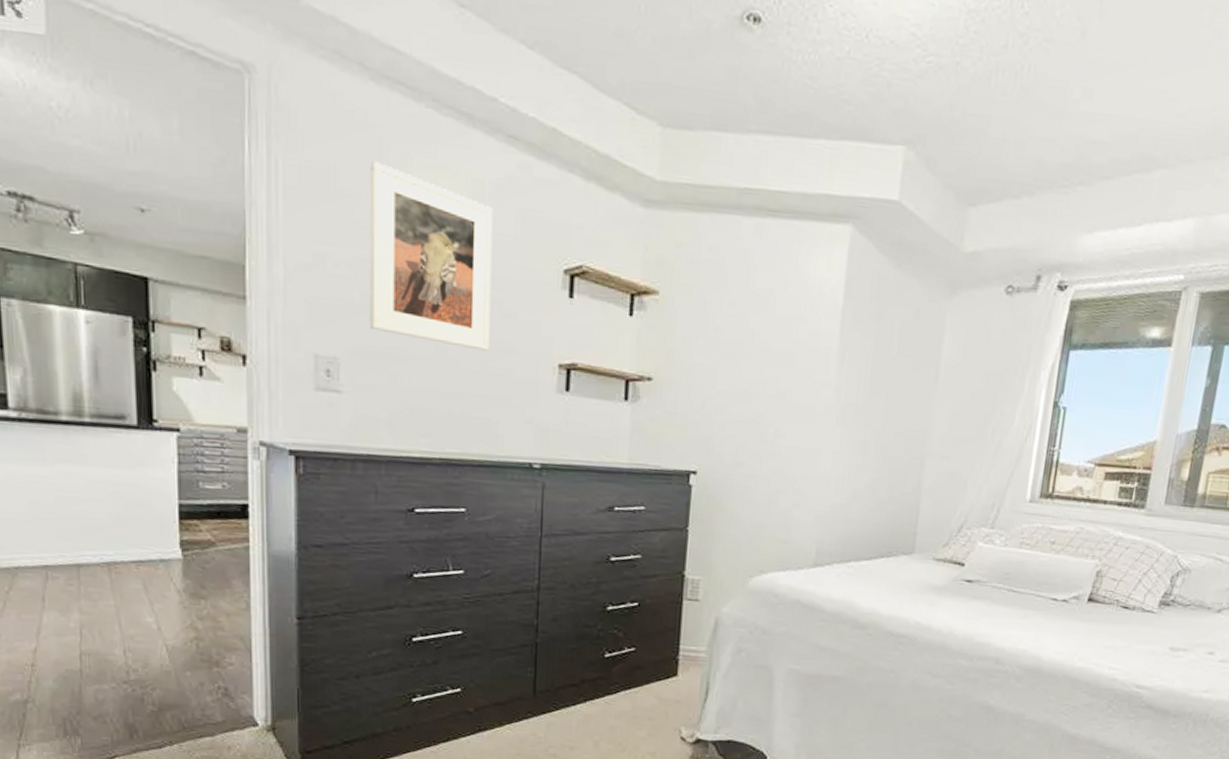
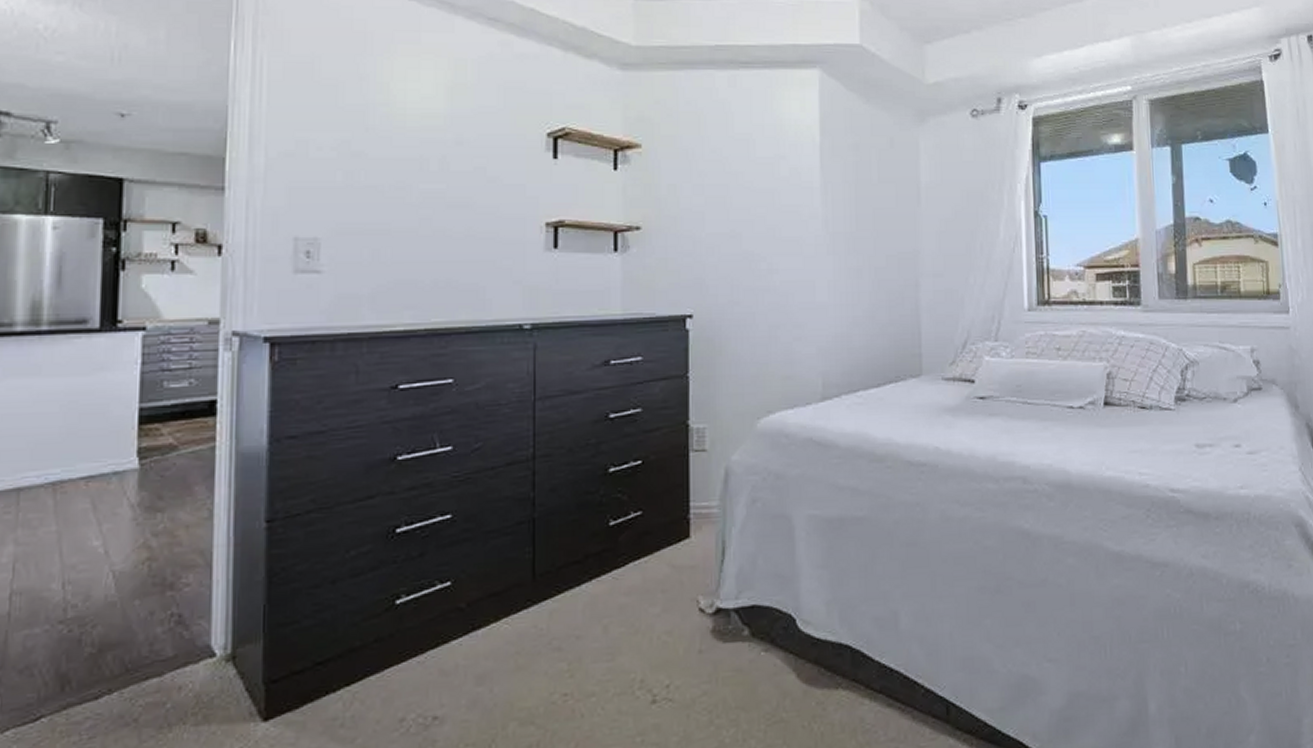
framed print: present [369,161,493,351] -> none [352,51,476,217]

